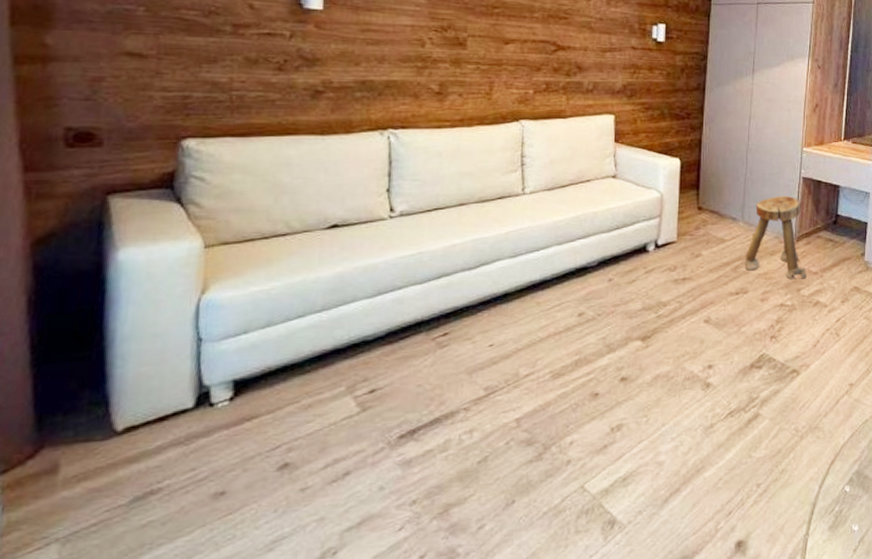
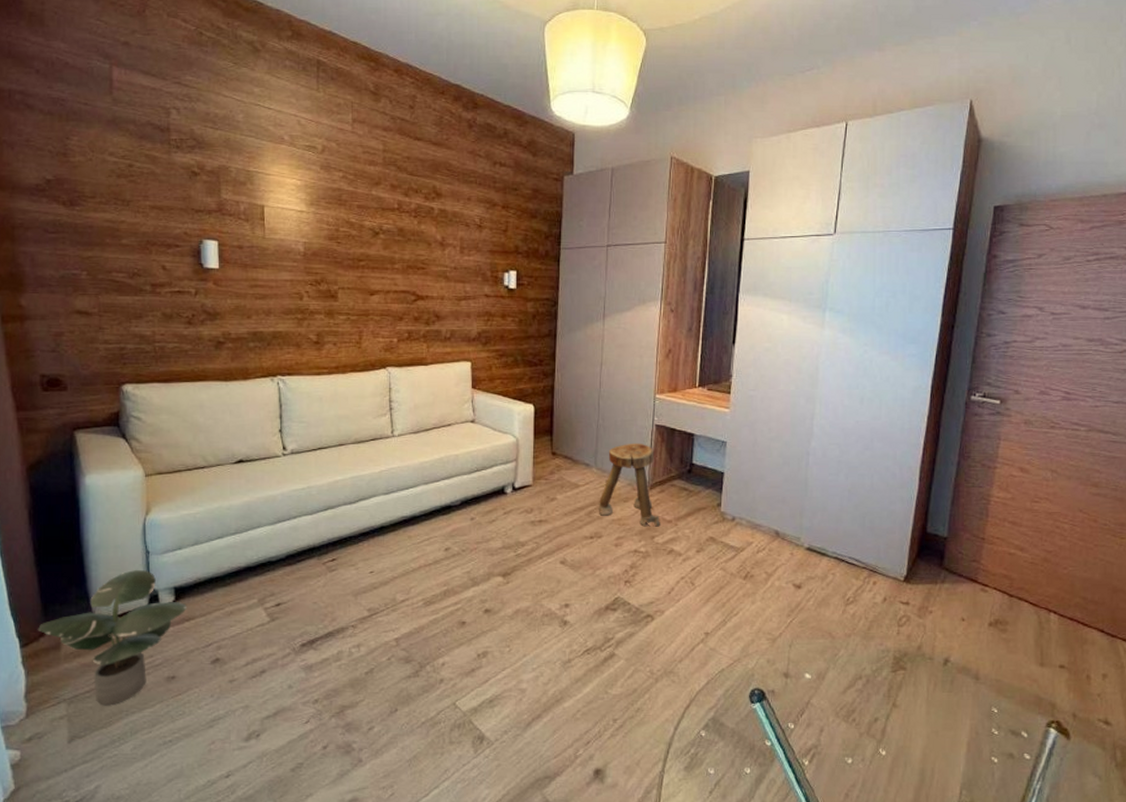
potted plant: none [25,362,249,540] -> present [38,570,187,705]

